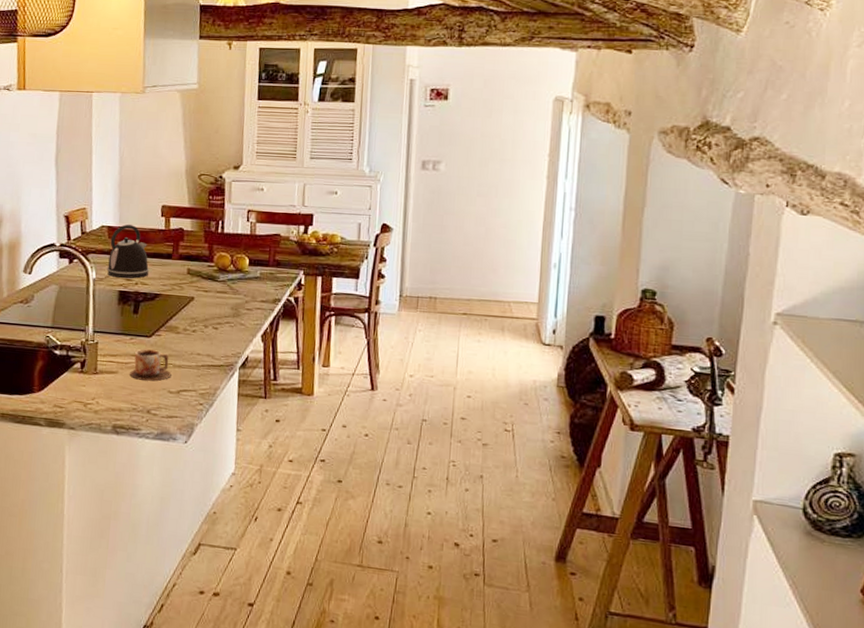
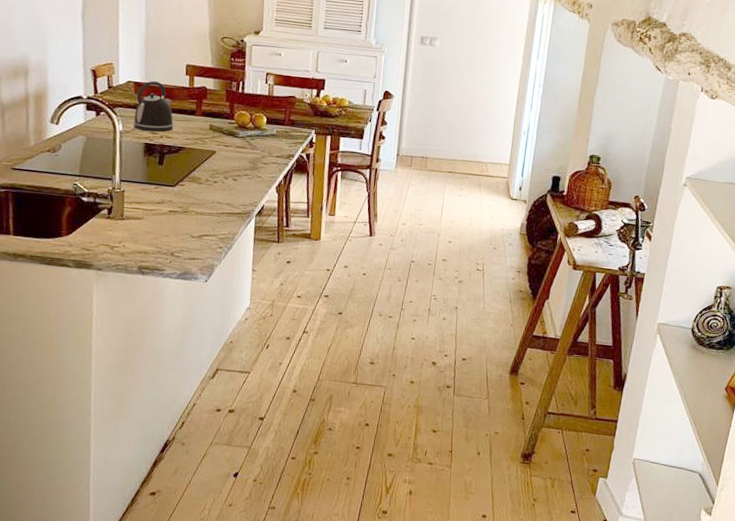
mug: present [130,349,172,381] -> none [155,197,194,227]

